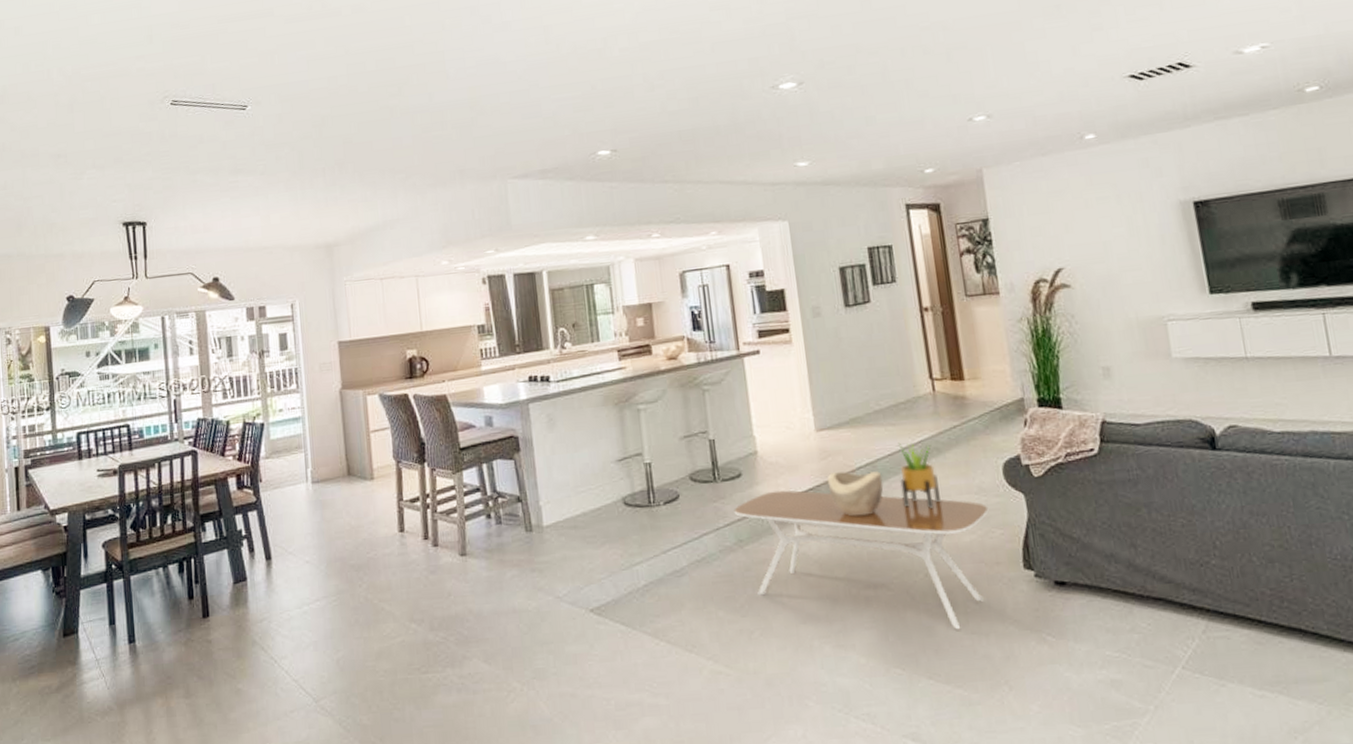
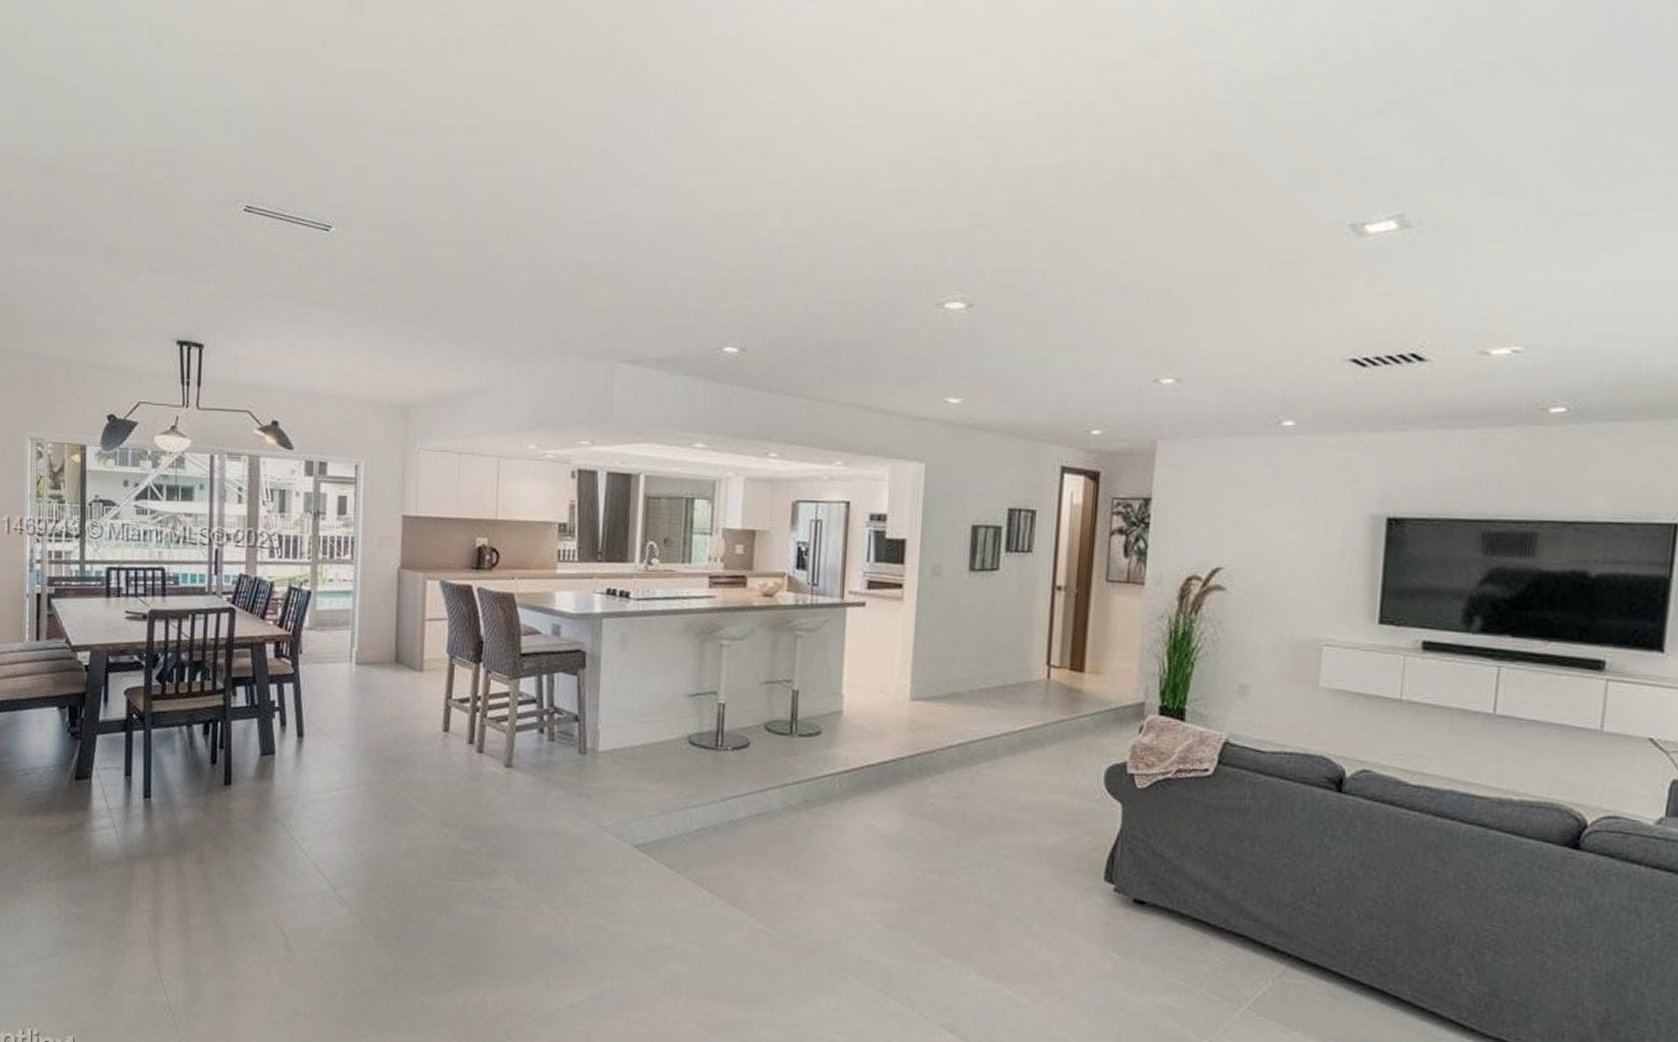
coffee table: present [734,490,989,630] -> none [806,755,1080,931]
decorative bowl: present [827,471,884,516] -> none [912,747,973,798]
potted plant: present [898,442,941,508] -> none [989,727,1033,802]

